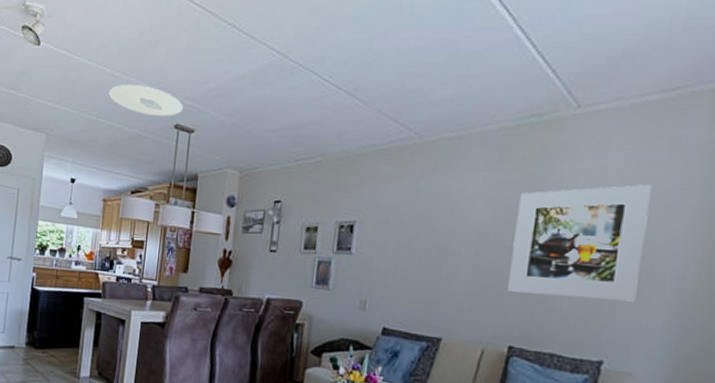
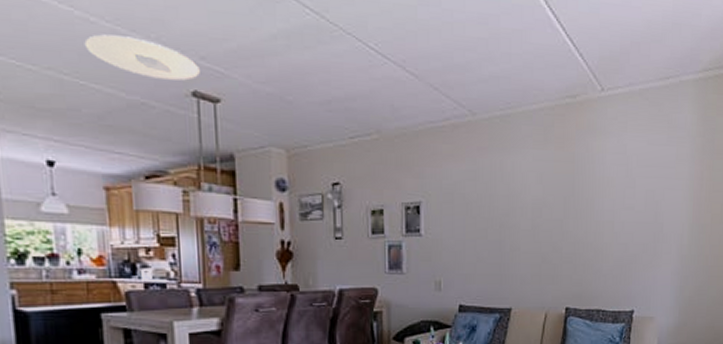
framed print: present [508,184,651,302] -> none [561,159,657,260]

